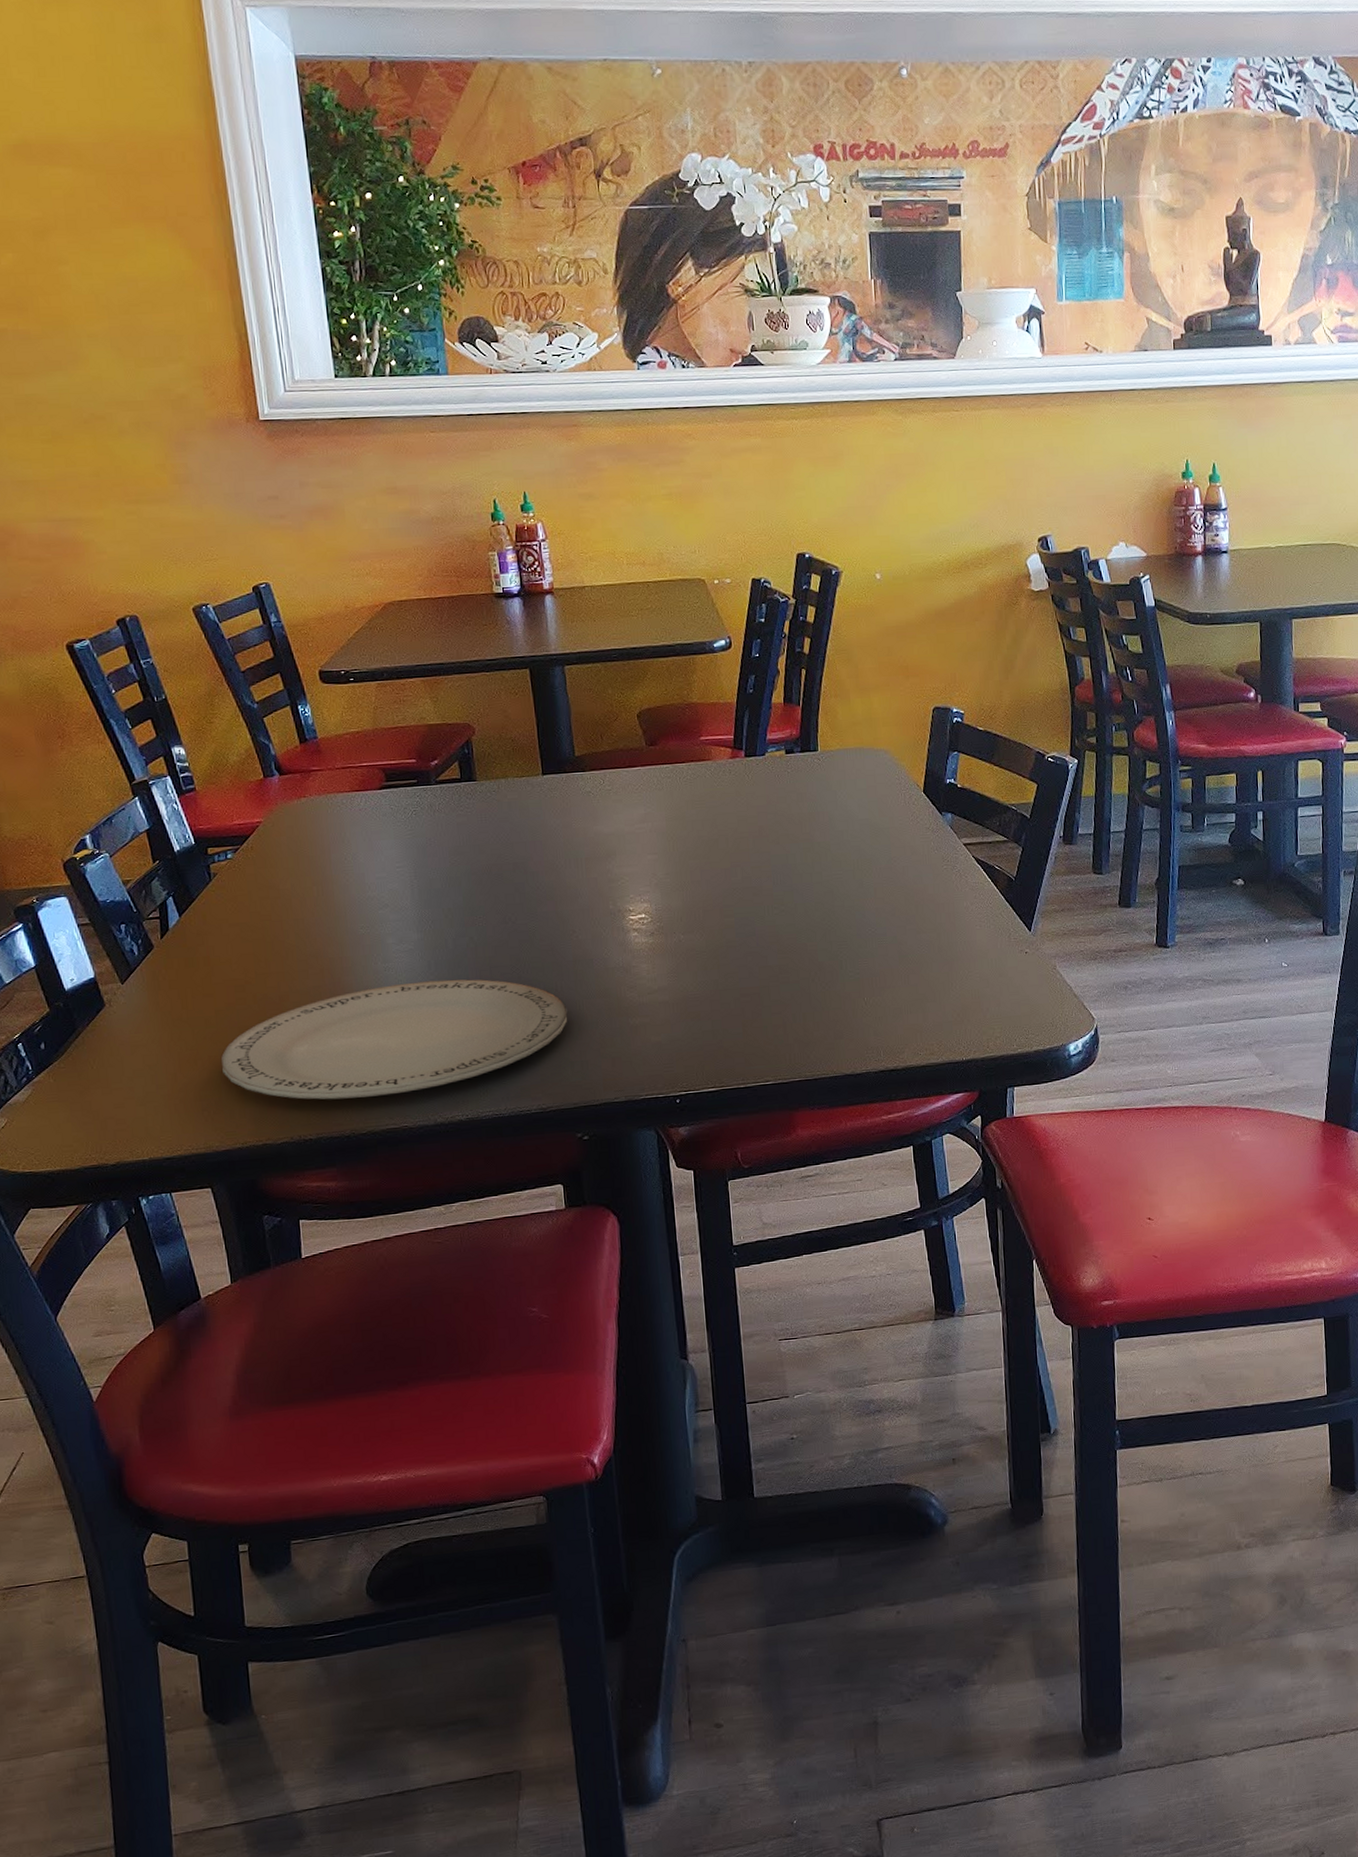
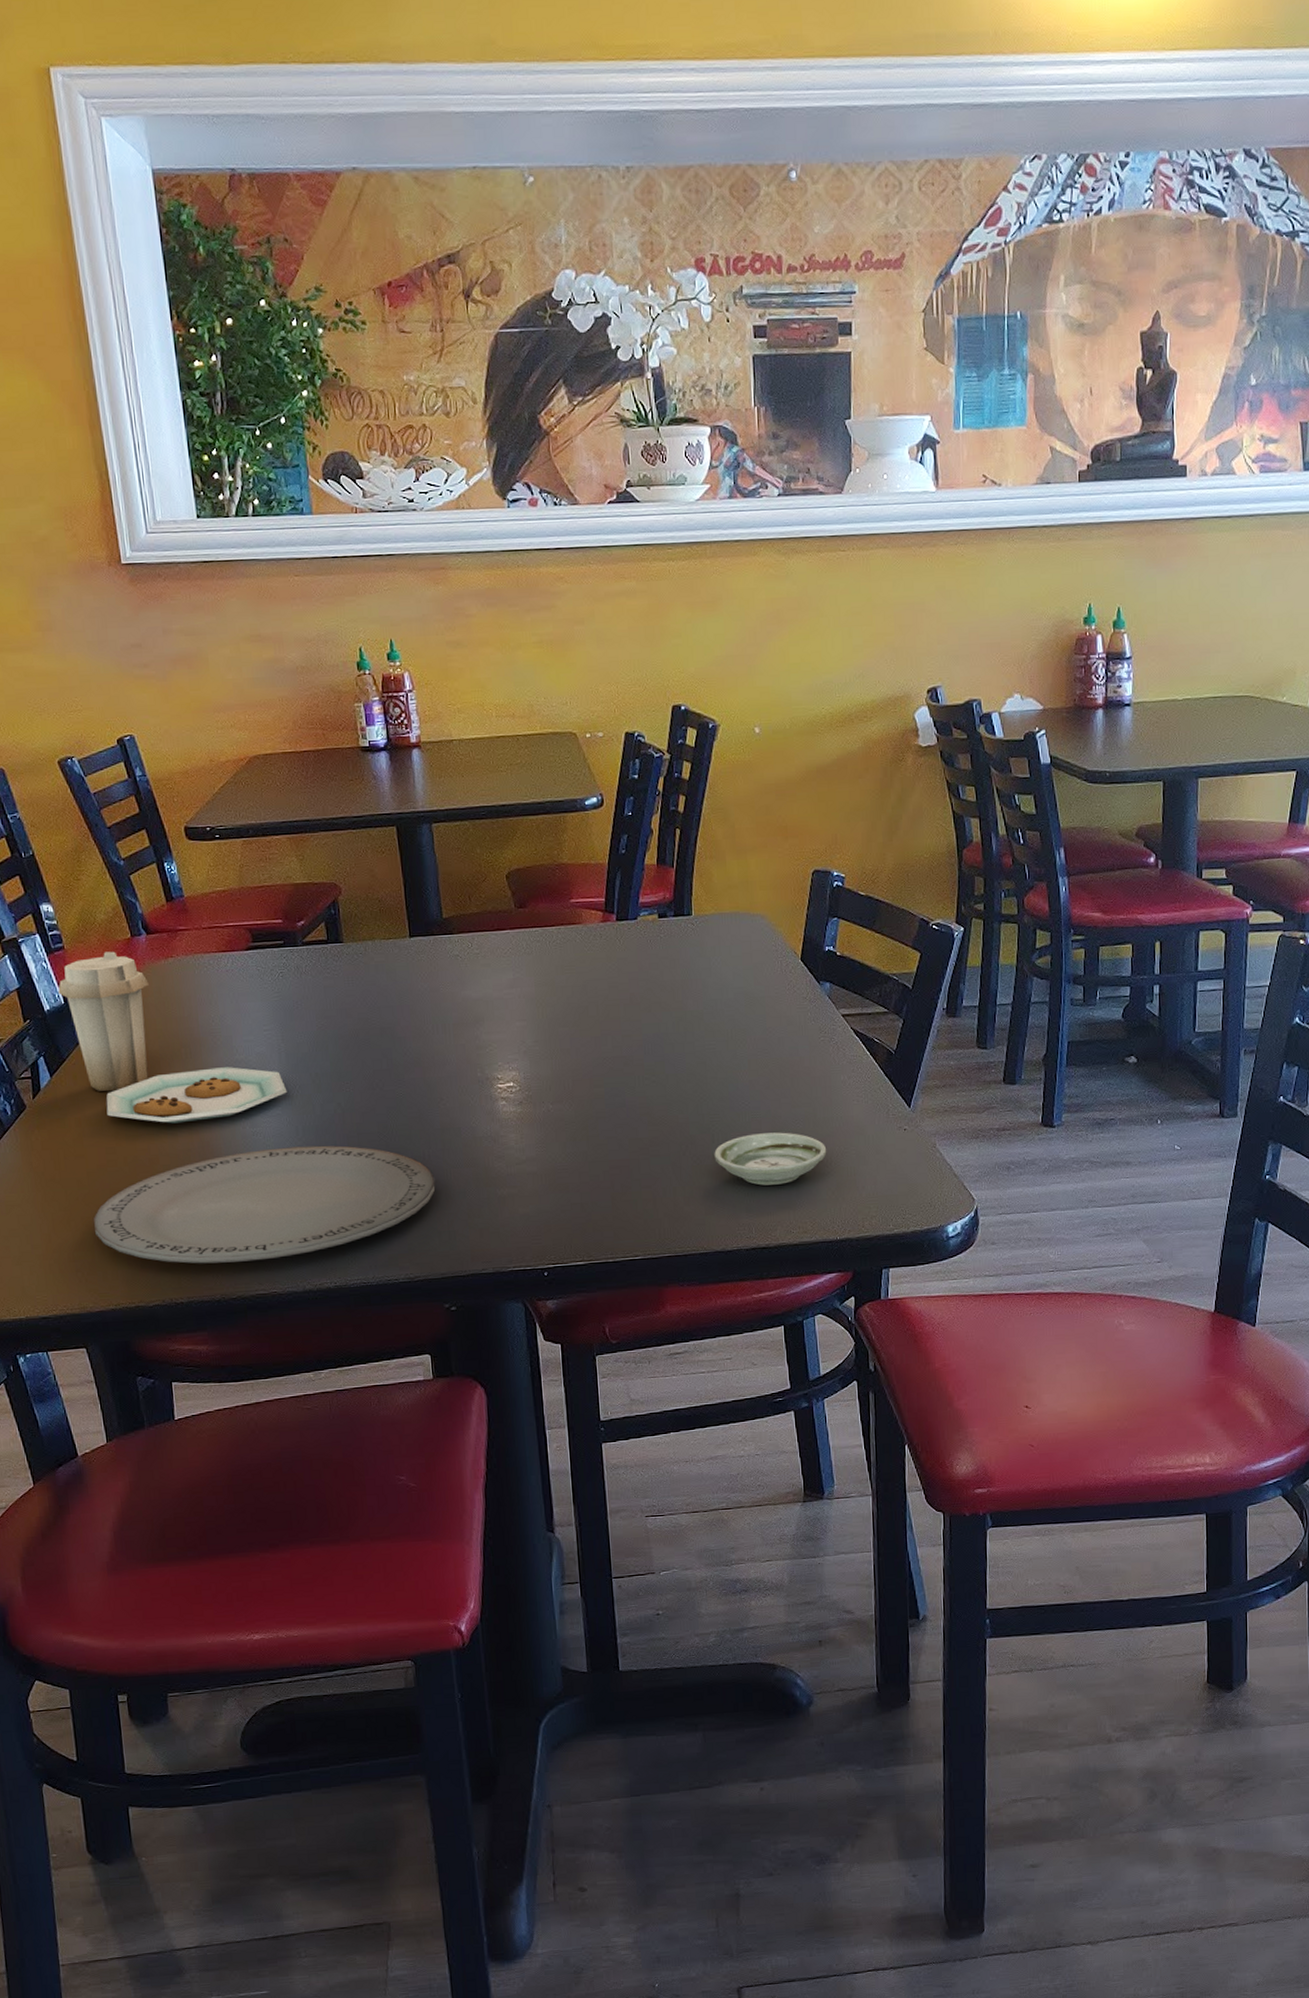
plate: none [189,792,420,961] -> present [58,951,288,1124]
saucer: none [842,957,952,1010] -> present [714,1132,827,1186]

